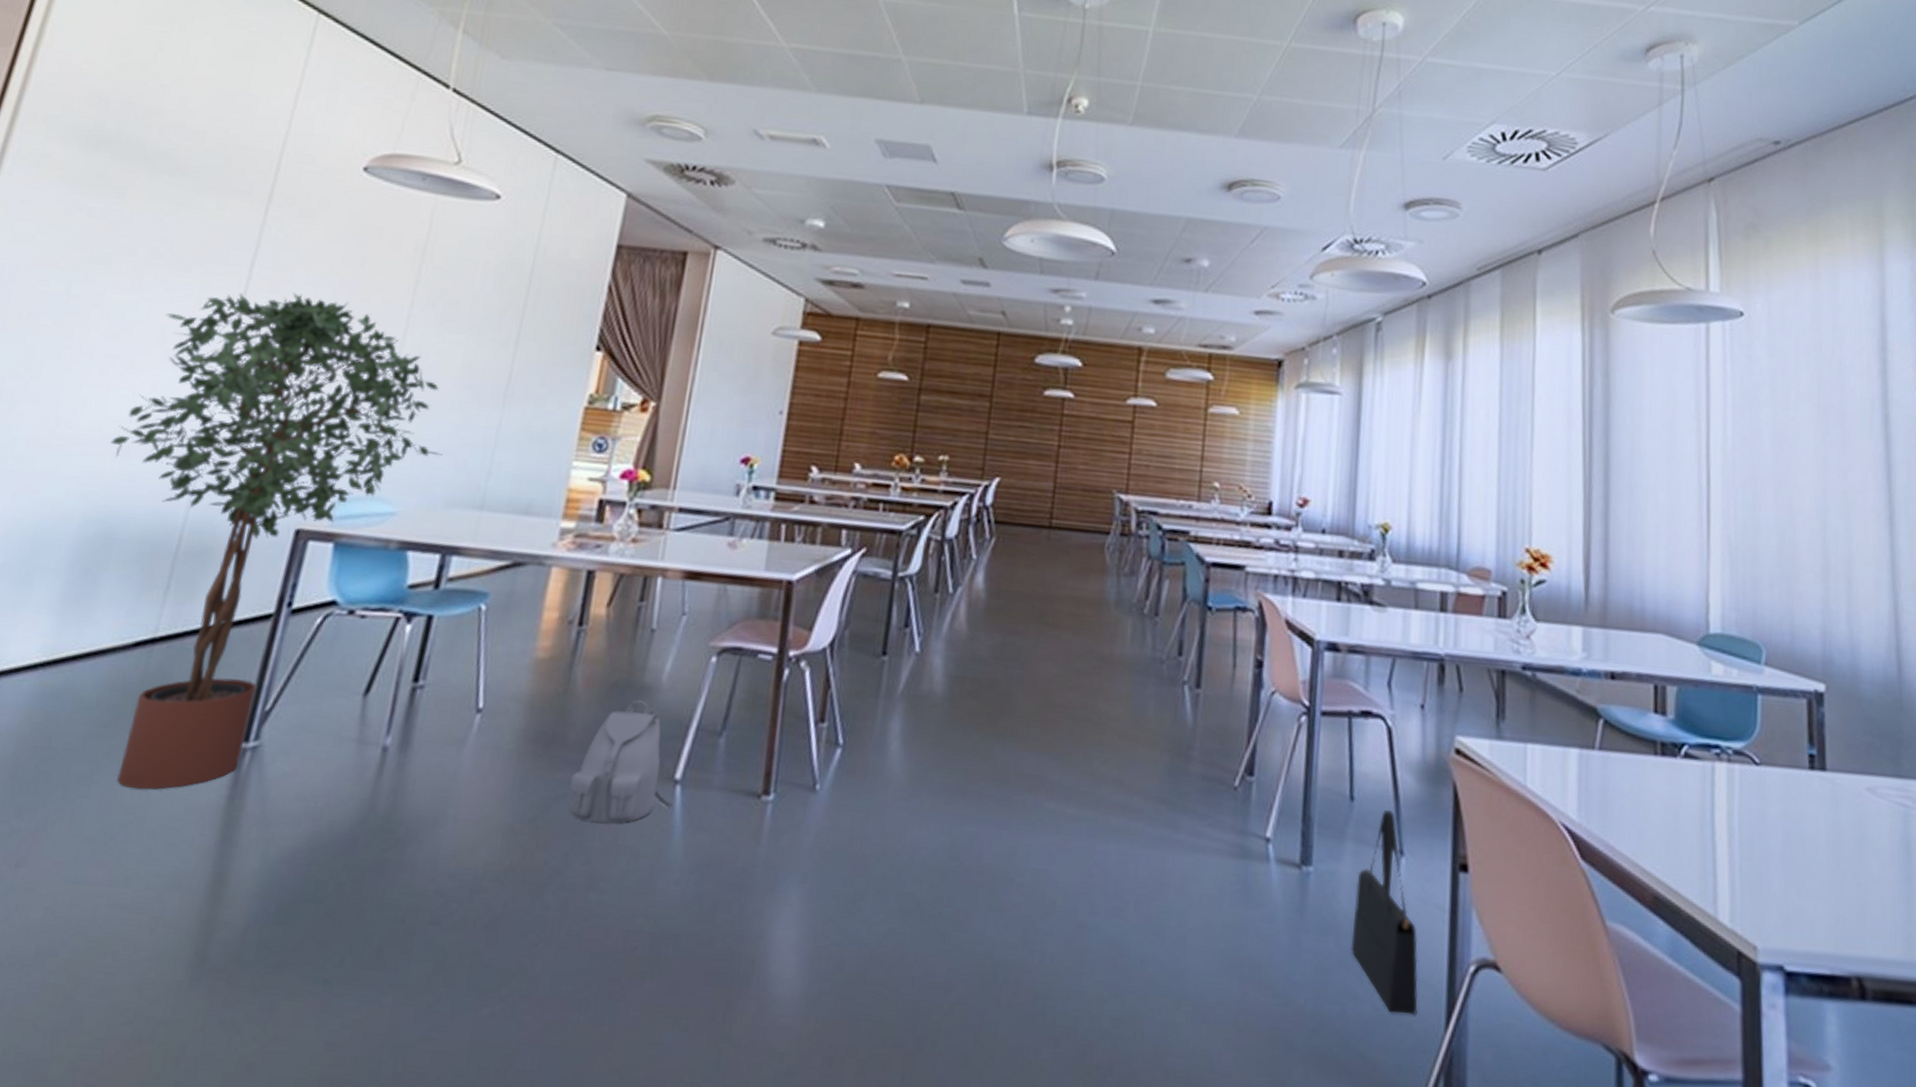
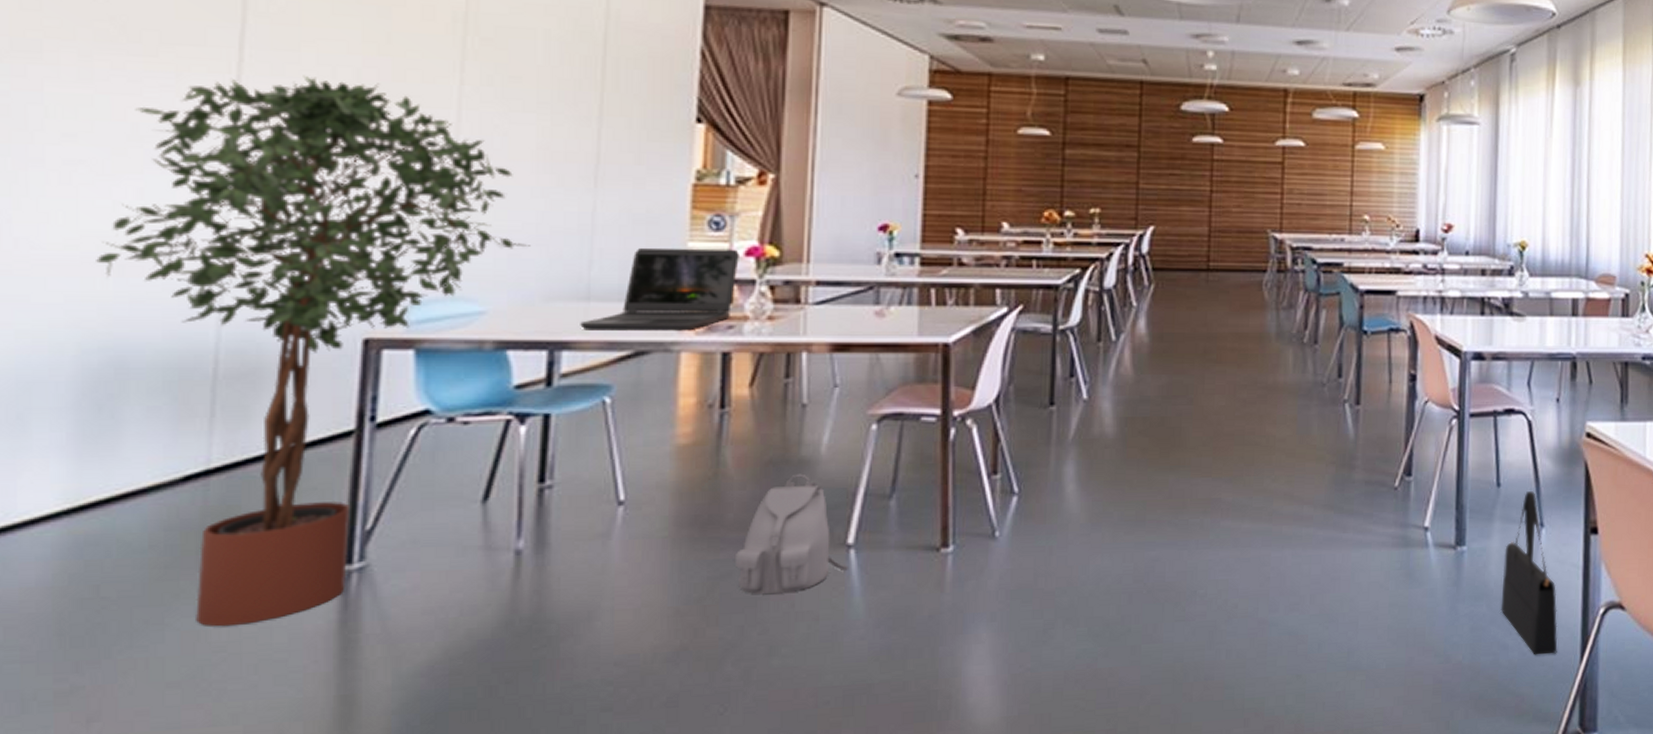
laptop computer: none [471,463,616,547] -> present [580,247,739,331]

